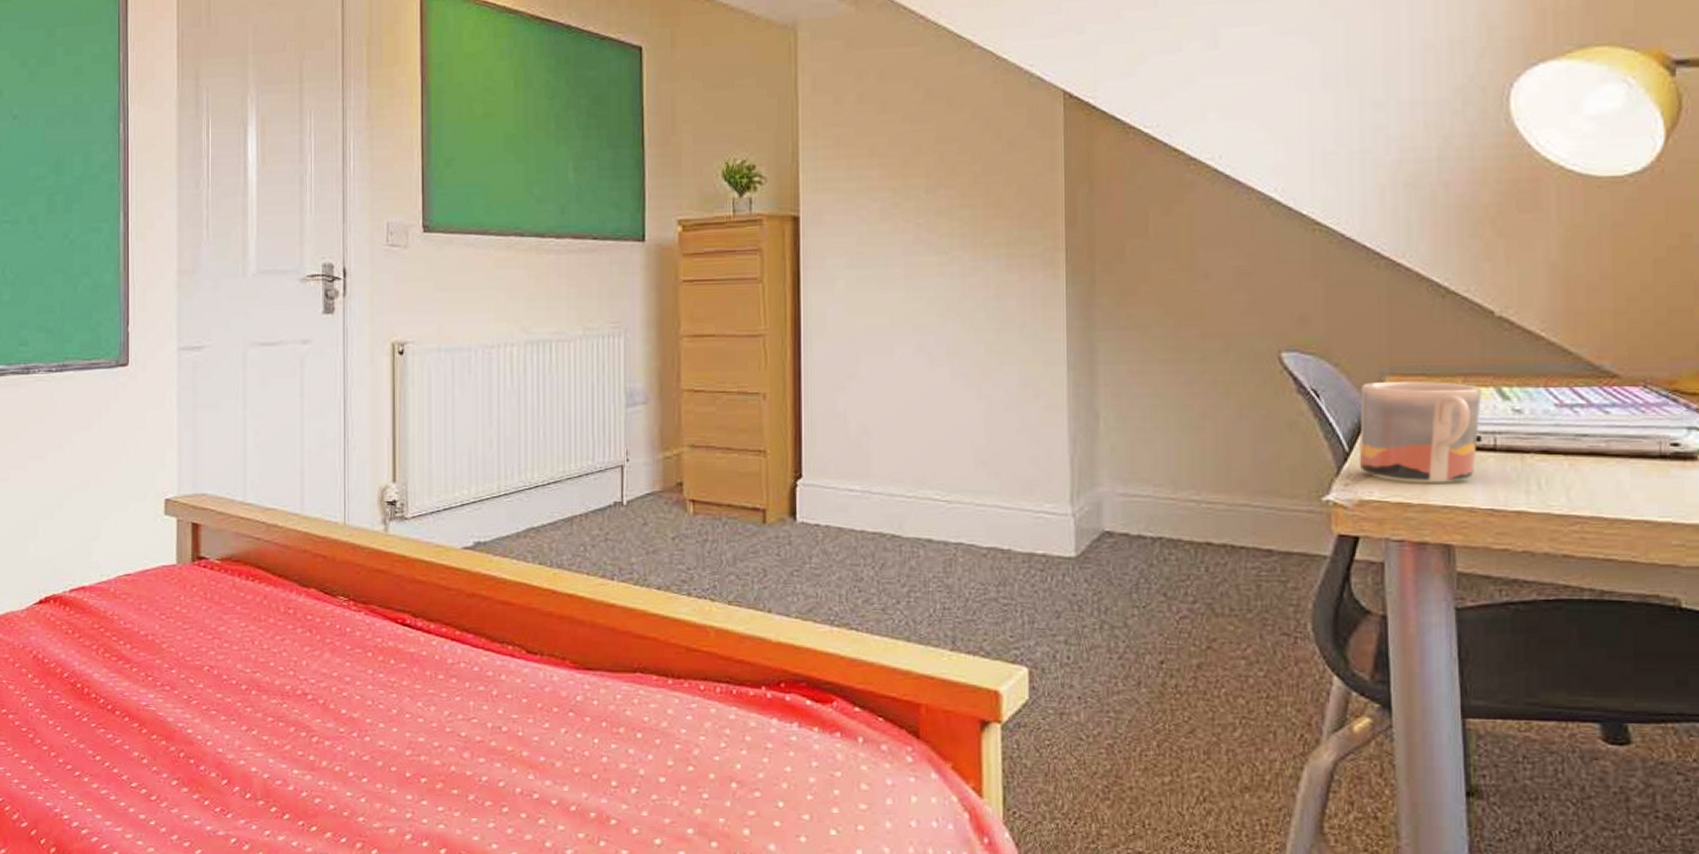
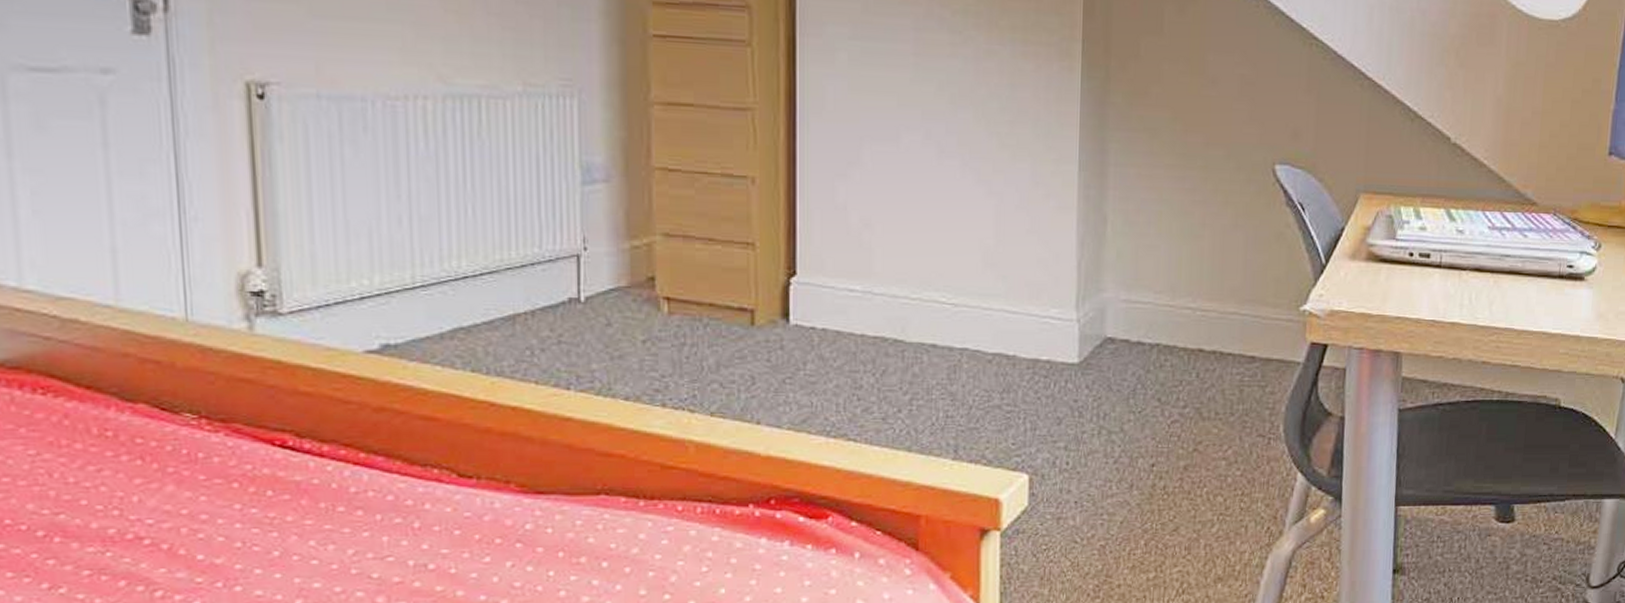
mug: present [1359,382,1483,483] -> none [1332,199,1435,296]

